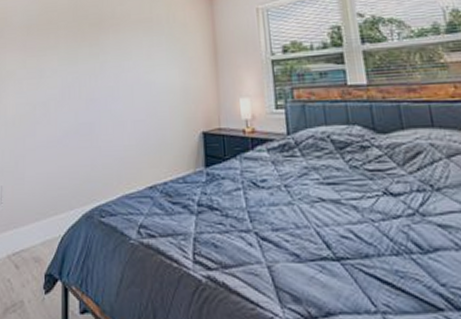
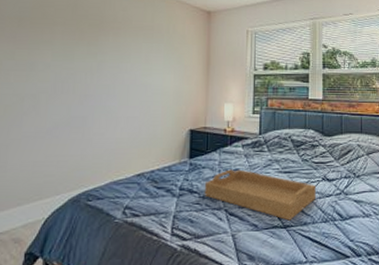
serving tray: none [226,180,377,251] -> present [204,169,316,221]

